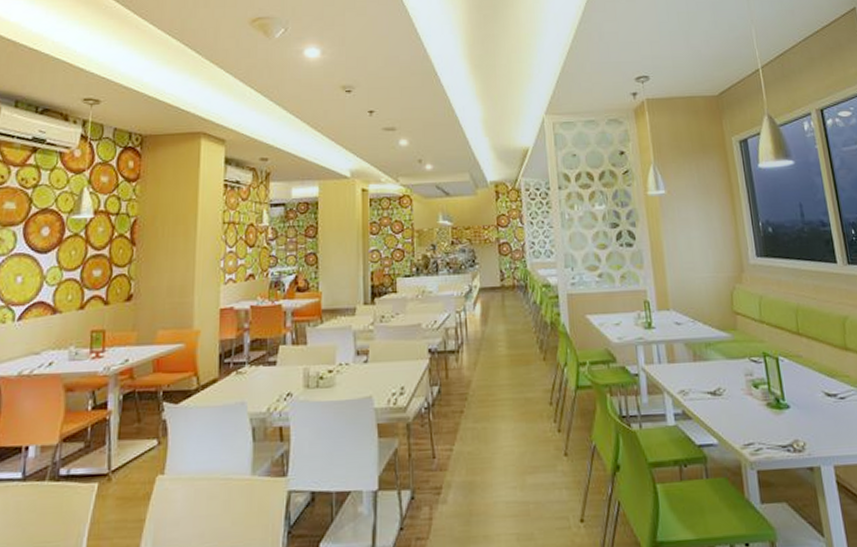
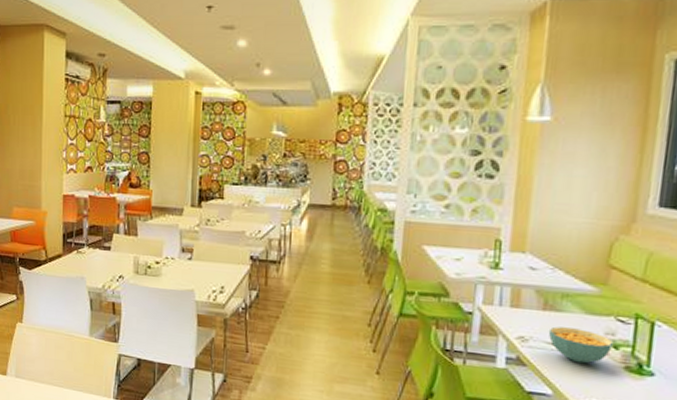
cereal bowl: none [702,374,753,408] -> present [548,326,613,364]

